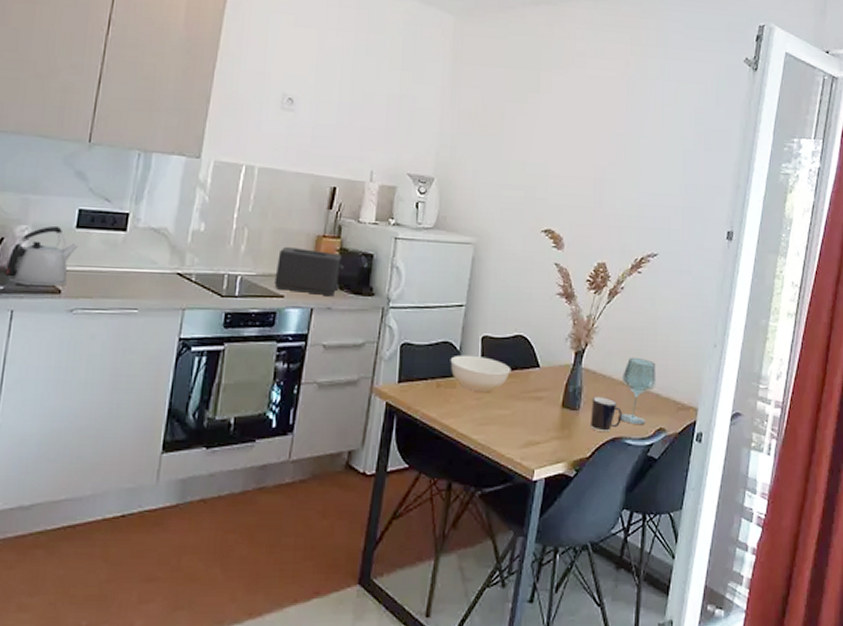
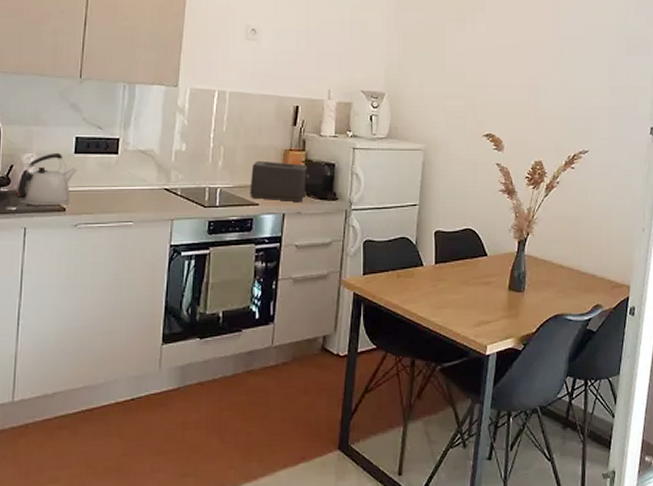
bowl: present [450,355,511,393] -> none [408,248,462,281]
mug: present [589,397,622,433] -> none [534,279,562,311]
wine glass: present [620,357,657,426] -> none [561,243,592,303]

